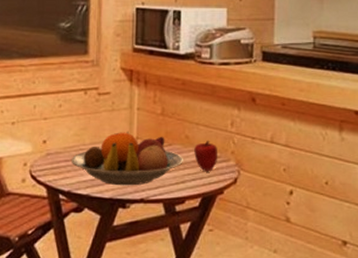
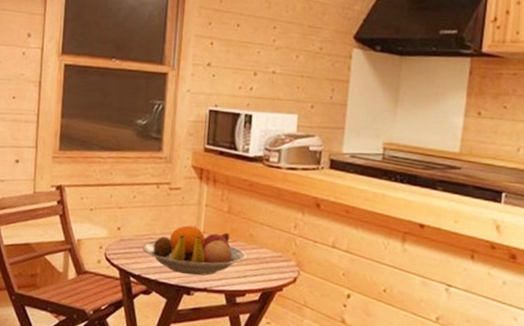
apple: present [194,140,218,172] -> none [257,239,280,270]

